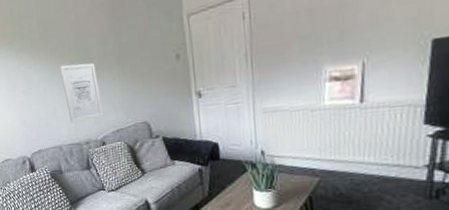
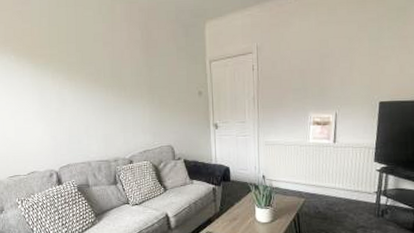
wall art: present [60,62,104,123] -> none [95,89,133,142]

